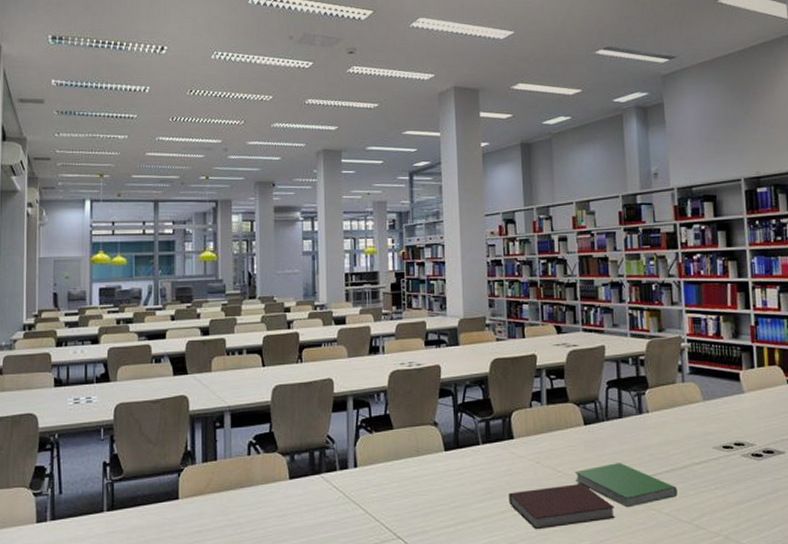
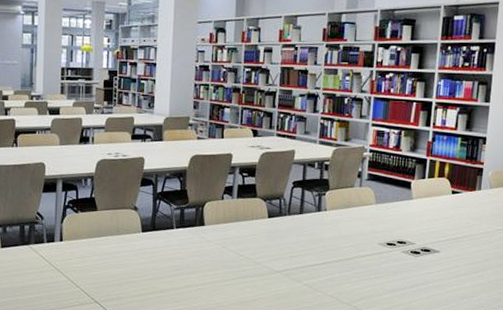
notebook: present [509,483,616,530] -> none [195,266,287,303]
hardcover book: present [575,463,678,508] -> none [255,251,342,289]

